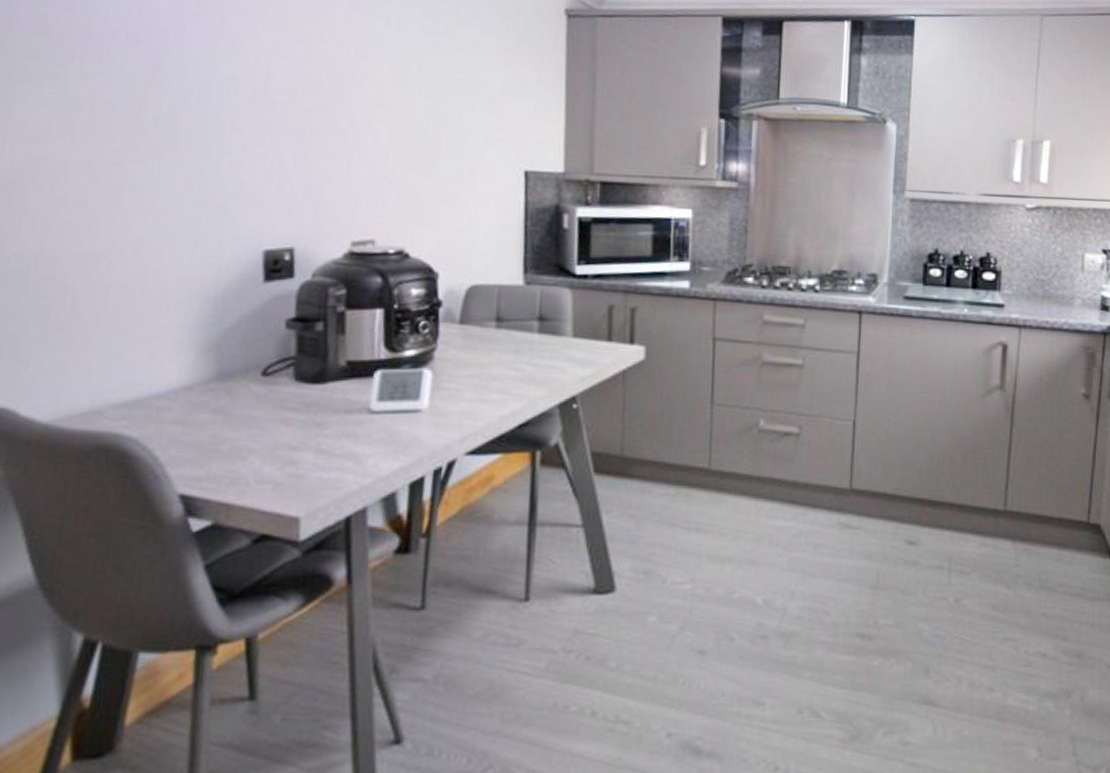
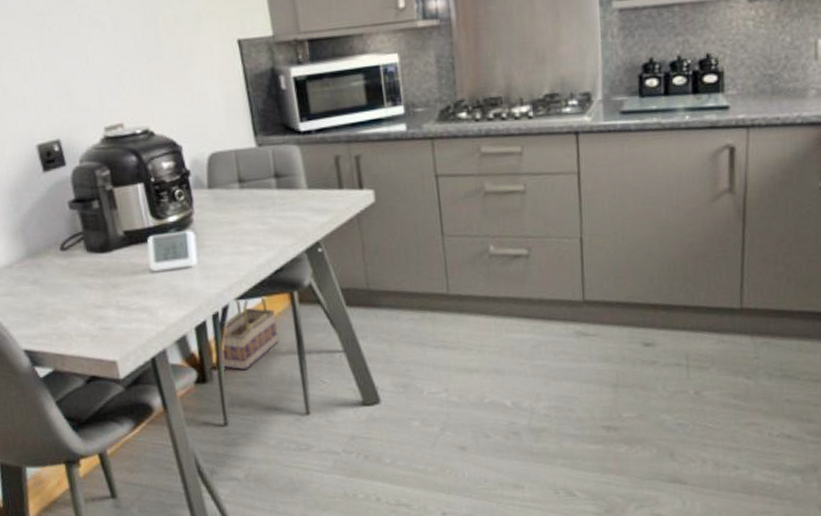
basket: none [428,454,510,541] -> present [212,297,279,371]

